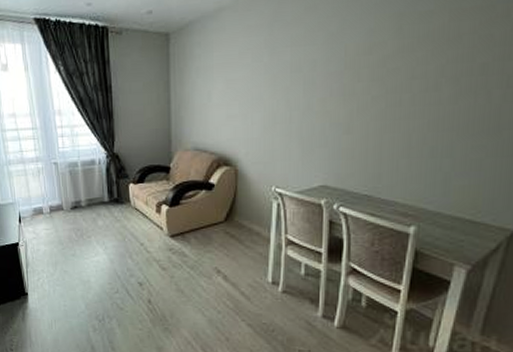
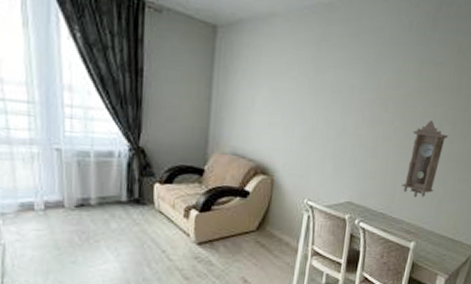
pendulum clock: none [389,81,449,174] -> present [402,120,448,198]

